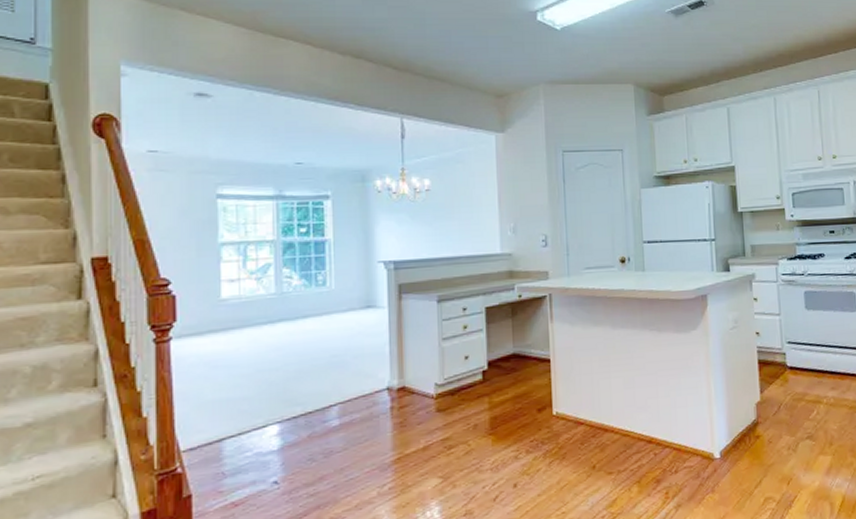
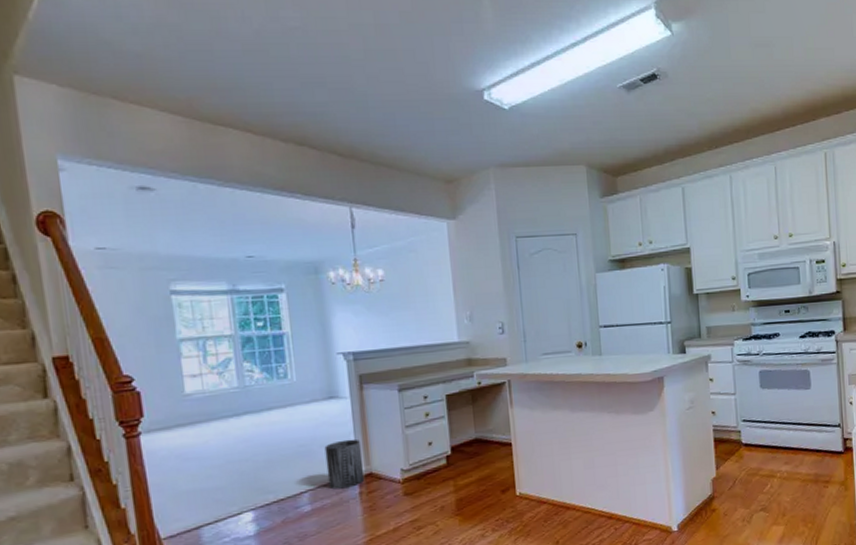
trash can: none [358,350,397,403] -> present [324,439,365,490]

